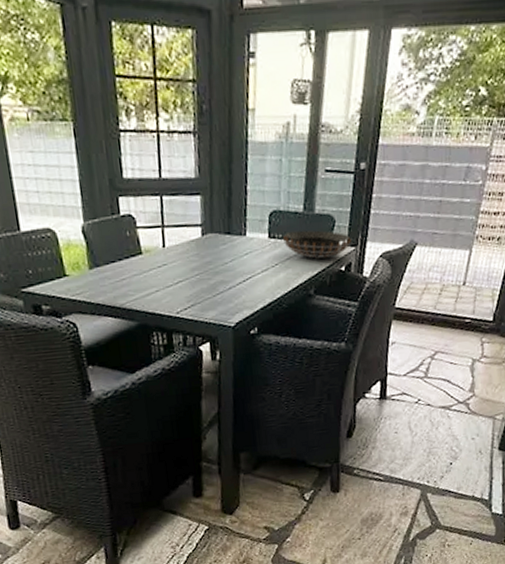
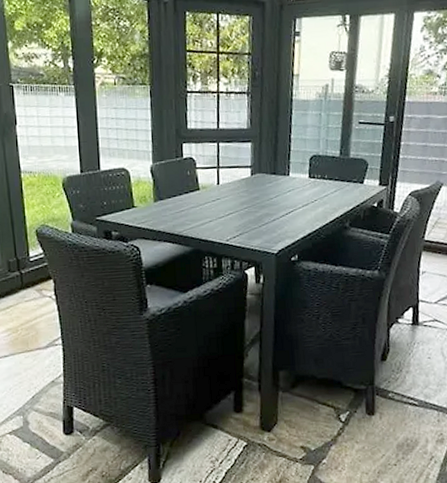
decorative bowl: present [283,230,351,259] -> none [322,172,383,196]

